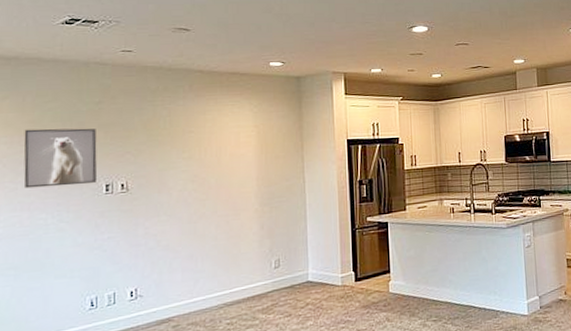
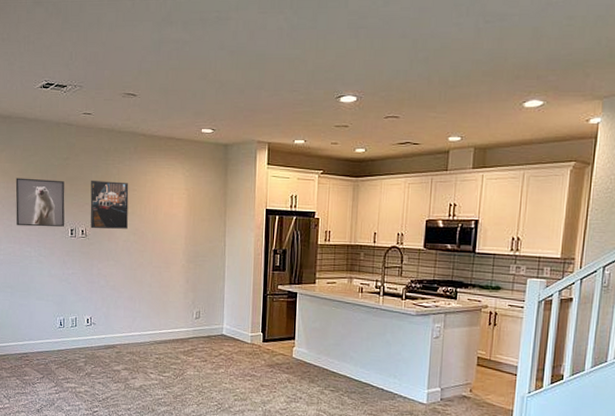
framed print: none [132,124,184,181] -> present [90,180,129,229]

